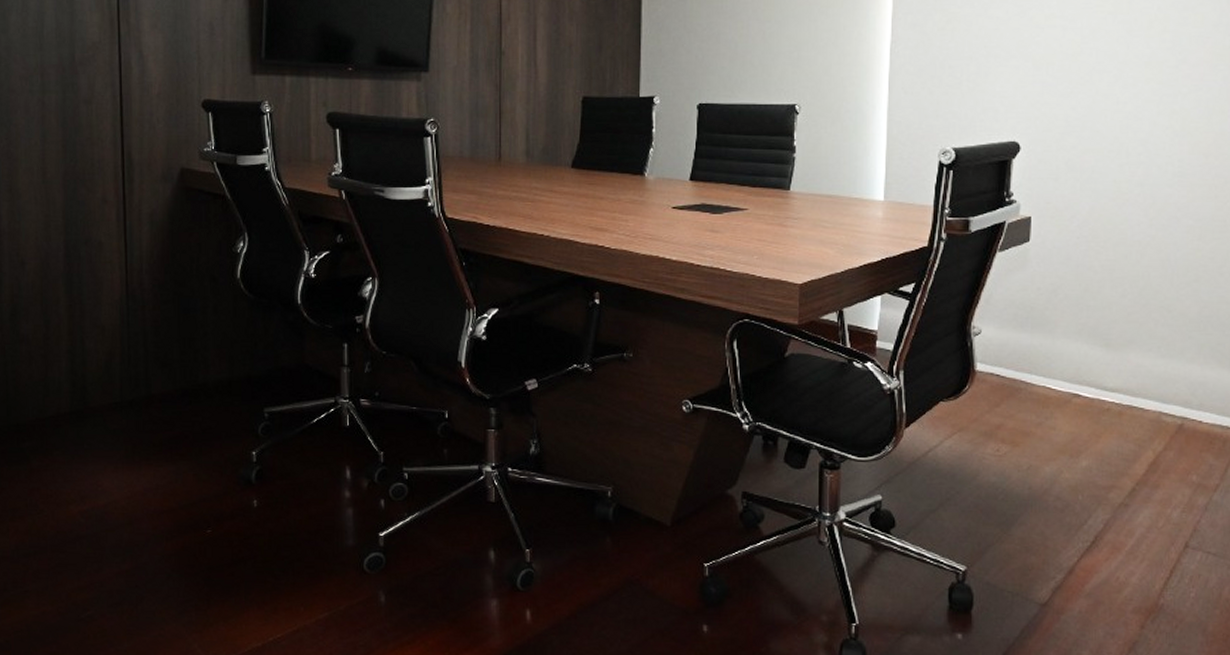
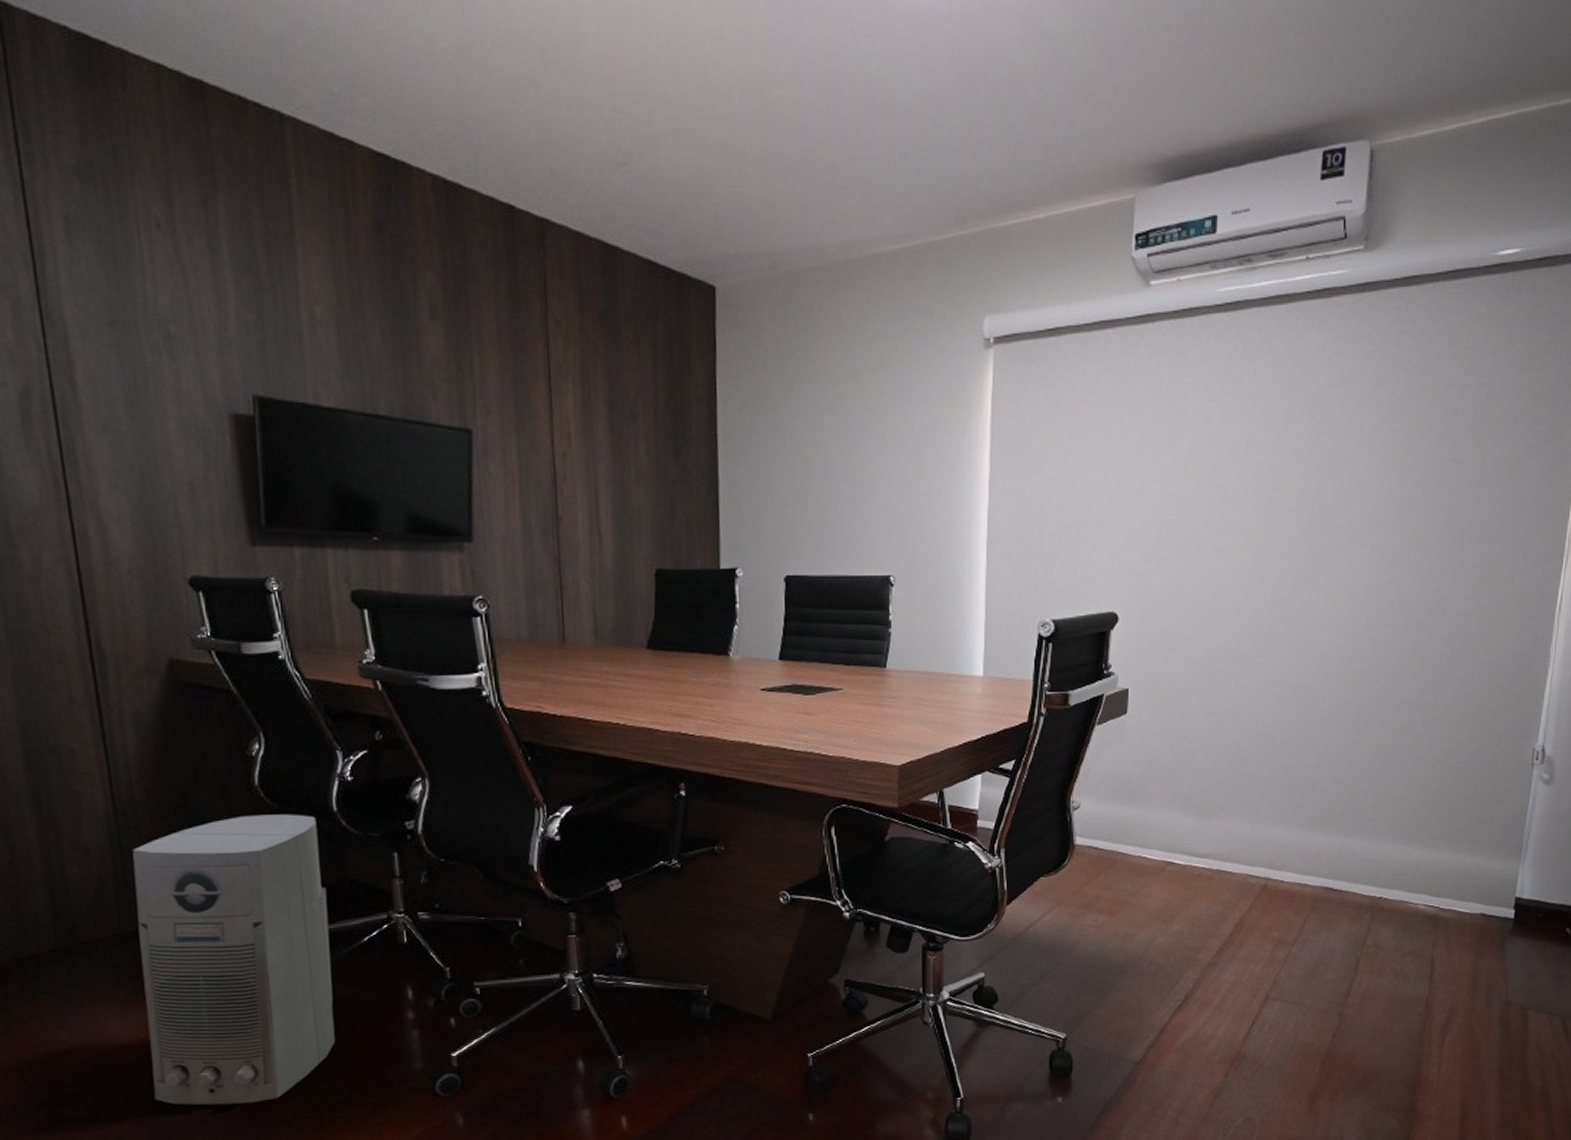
air purifier: none [132,304,287,564] -> present [132,814,335,1105]

